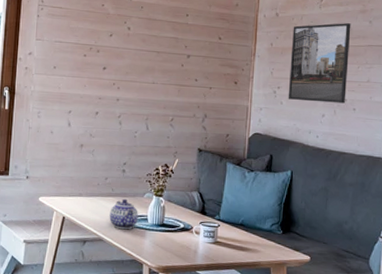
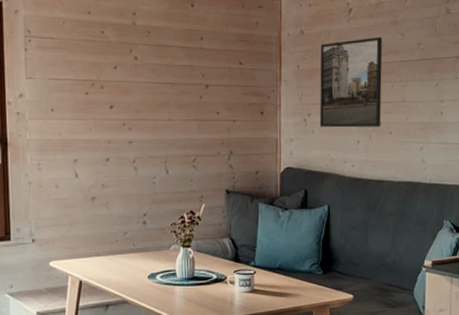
teapot: present [109,198,138,230] -> none [132,253,165,288]

